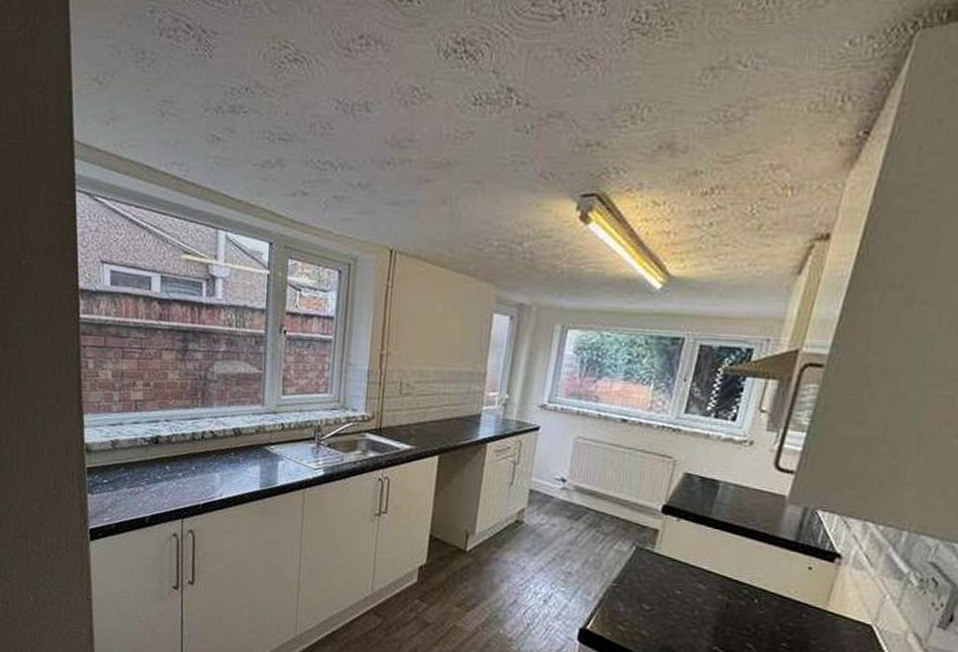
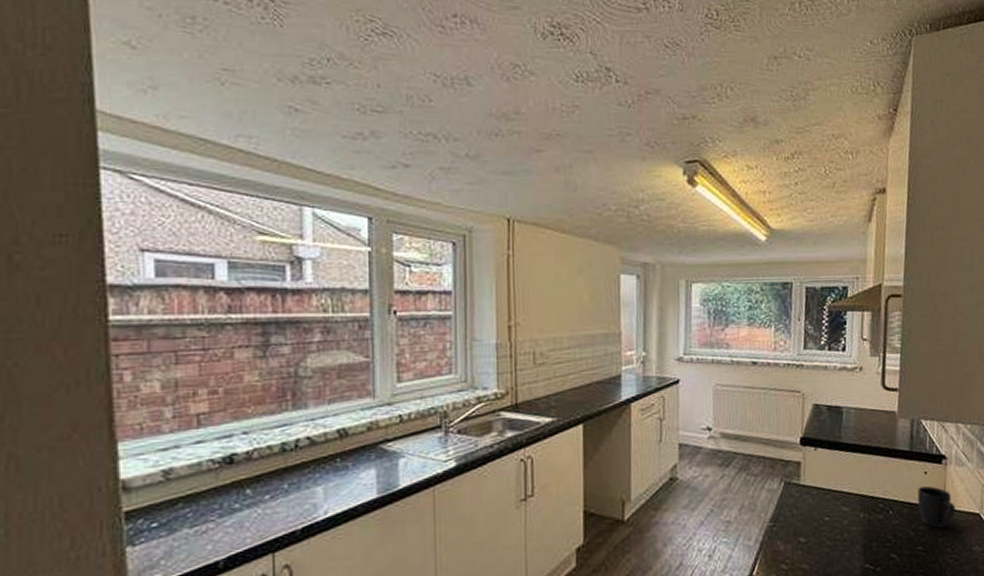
mug: none [791,582,841,630] -> present [917,486,956,528]

